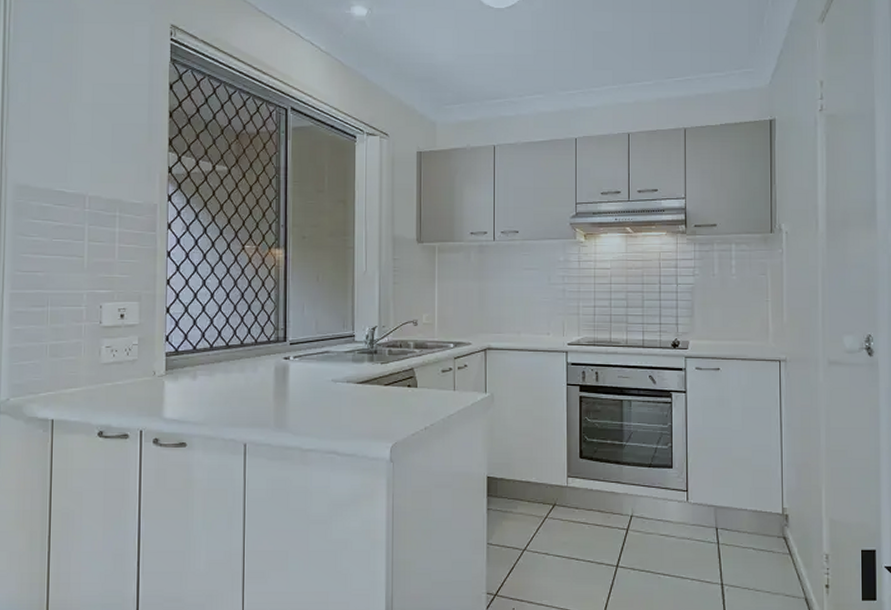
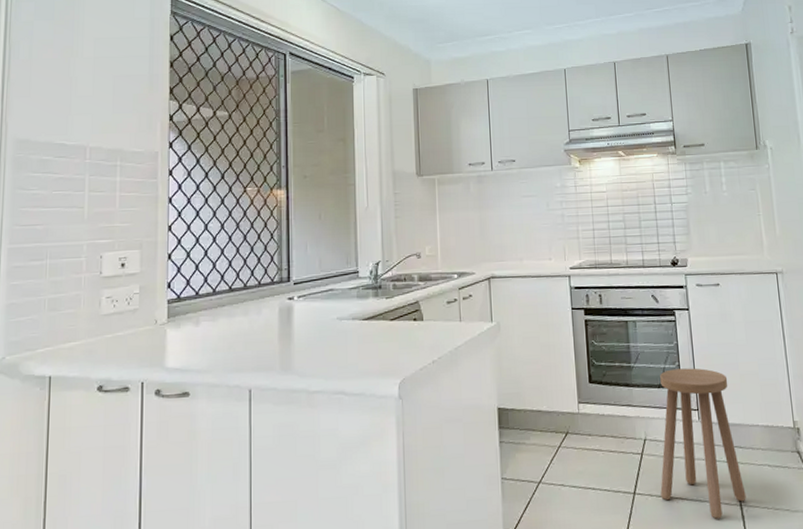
stool: none [643,450,728,596] -> present [660,368,746,519]

